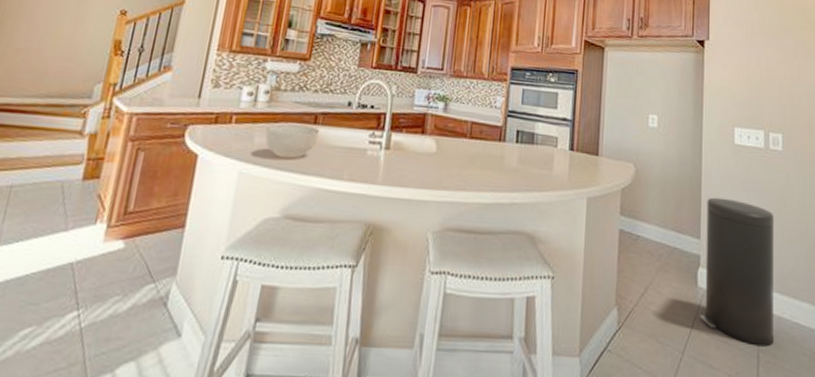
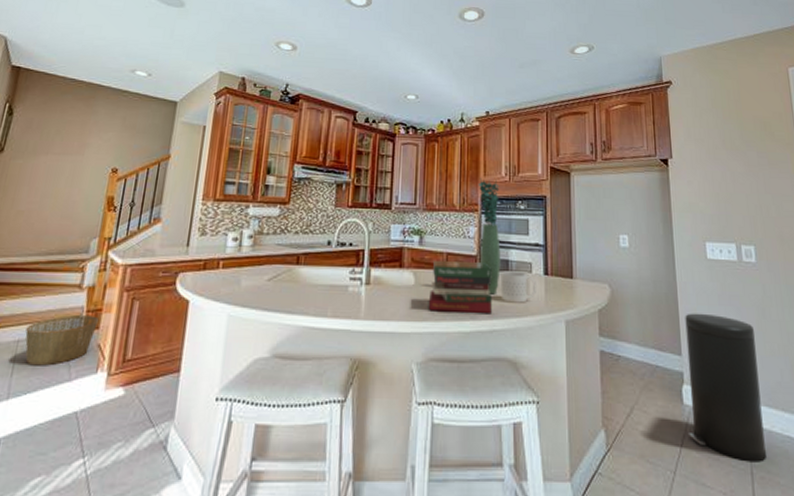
basket: none [19,162,101,214] -> present [25,315,100,366]
bowl: present [265,124,320,159] -> none [251,266,303,299]
books: none [449,128,517,187] -> present [429,259,492,314]
vase: none [504,47,531,167] -> present [479,178,501,295]
mug: none [524,144,561,178] -> present [500,271,536,303]

